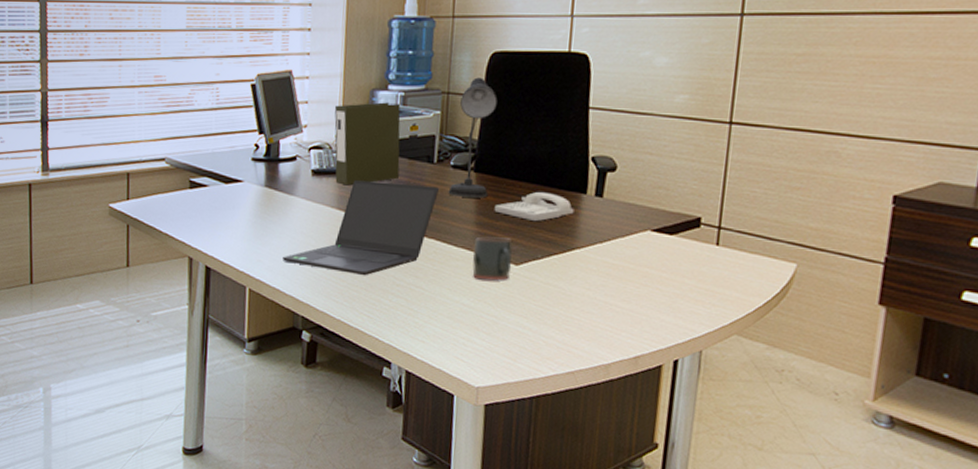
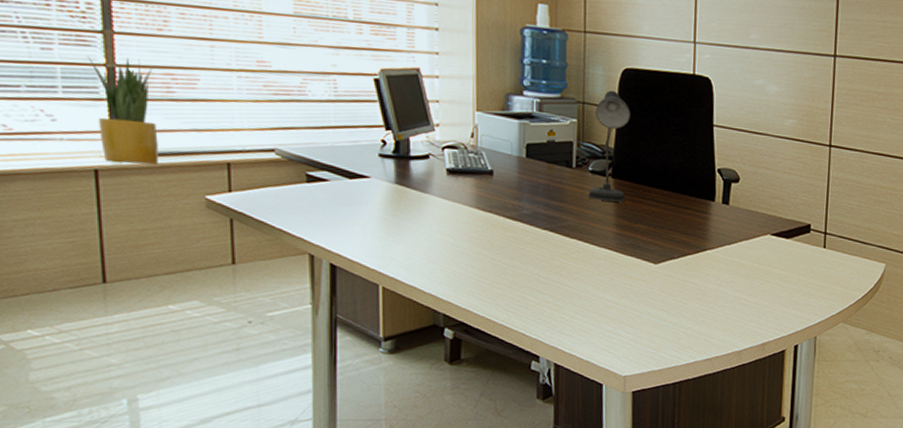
planter: none [28,83,76,178] -> present [87,55,158,165]
laptop: present [283,180,440,276] -> none [419,181,580,274]
binder: present [334,102,401,186] -> none [469,106,539,186]
mug: present [472,236,513,280] -> none [614,237,651,278]
telephone: present [494,191,574,222] -> none [632,198,705,225]

